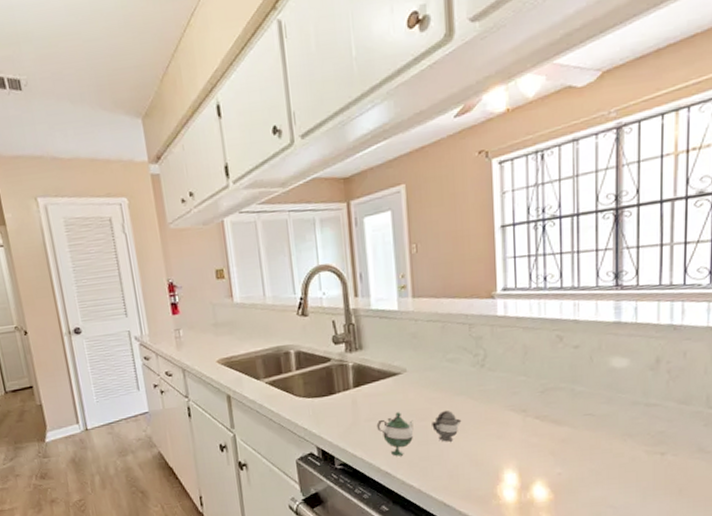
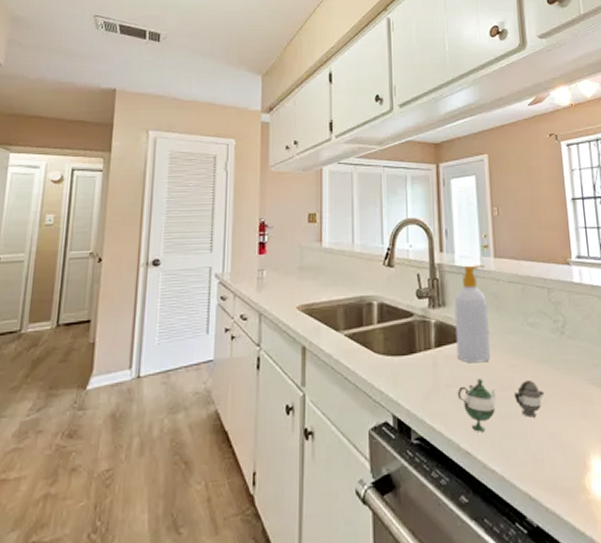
soap bottle: none [371,306,408,399] -> present [454,265,490,363]

